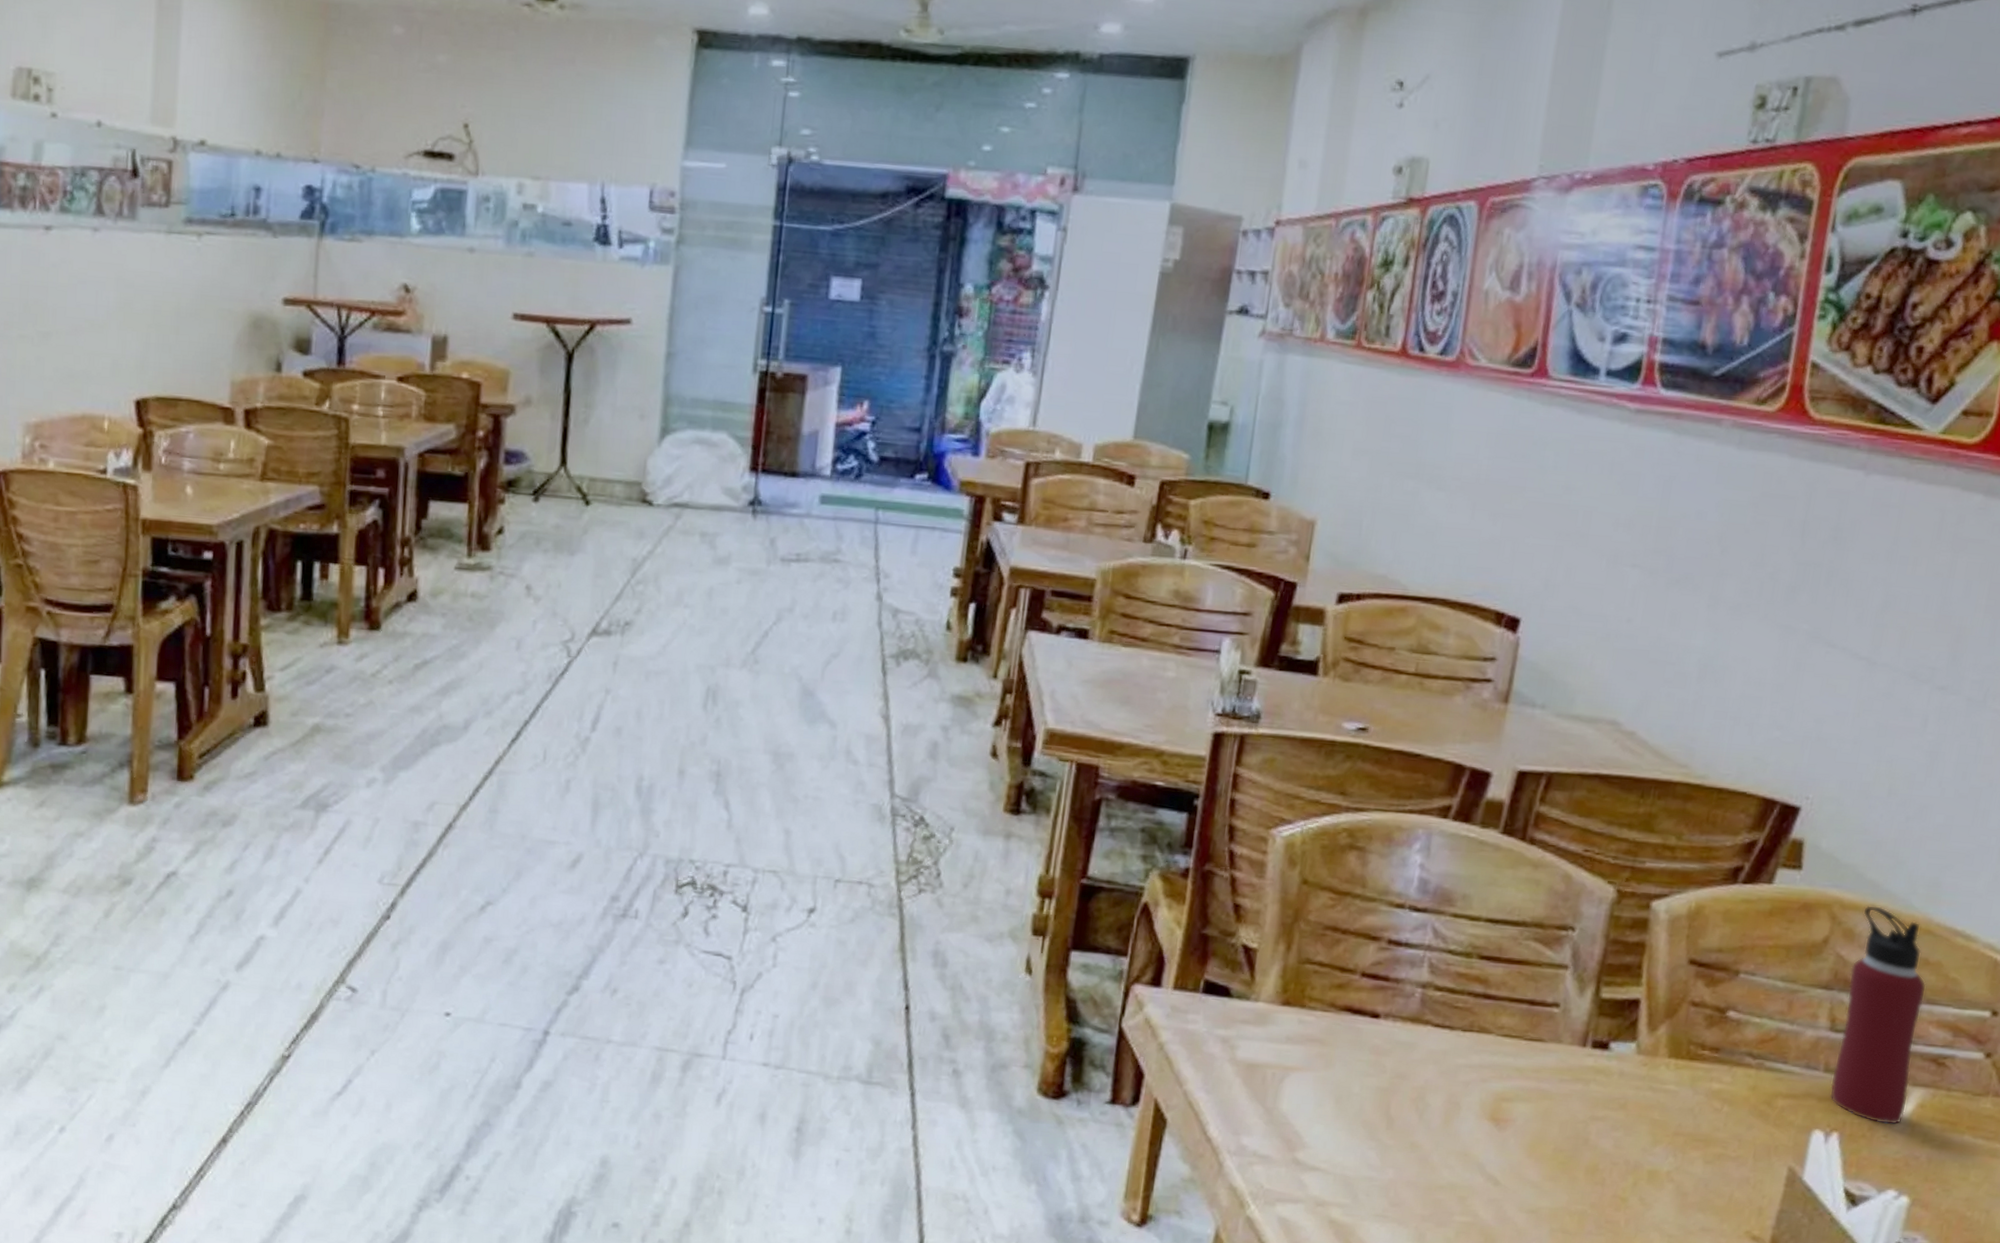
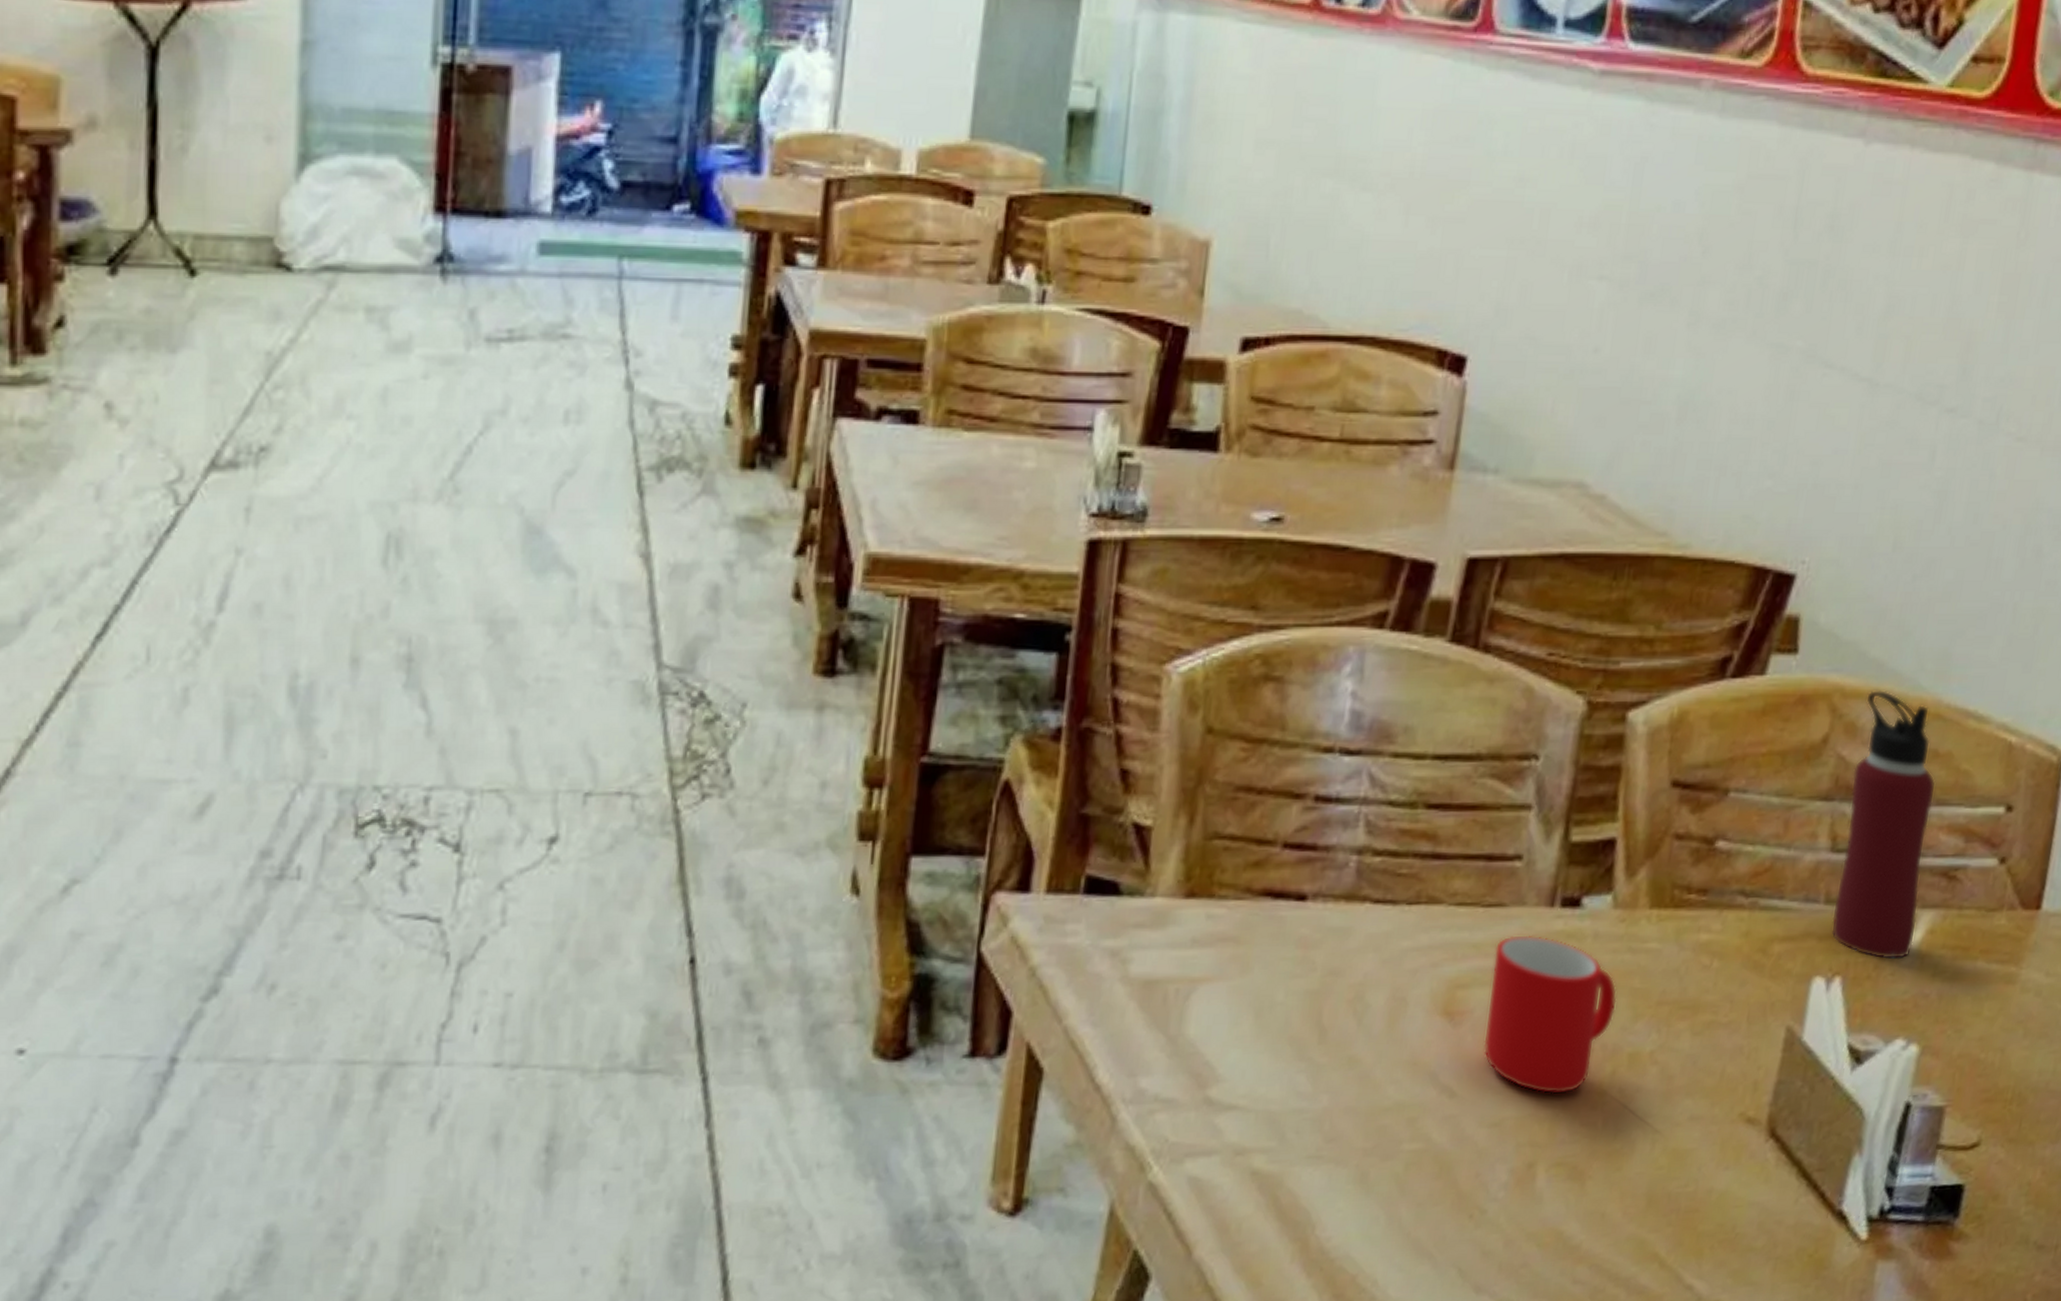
cup: none [1523,1065,1639,1195] -> present [1483,935,1617,1094]

